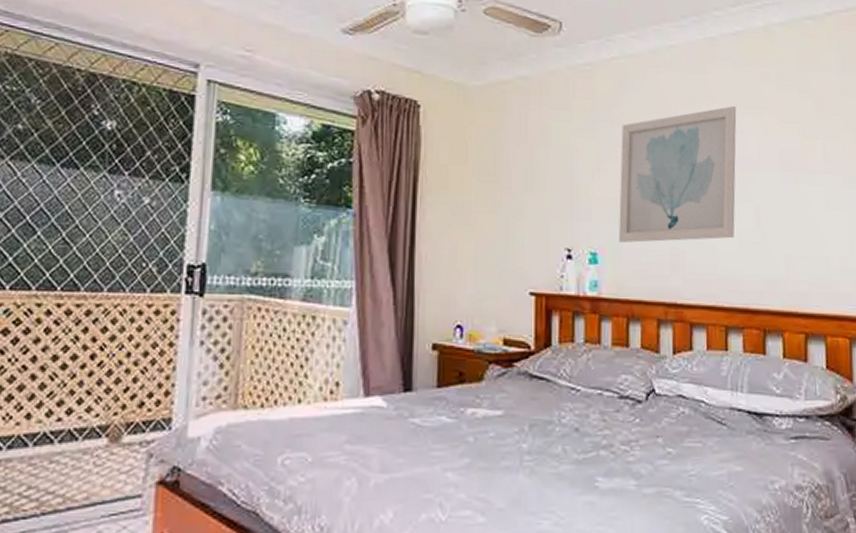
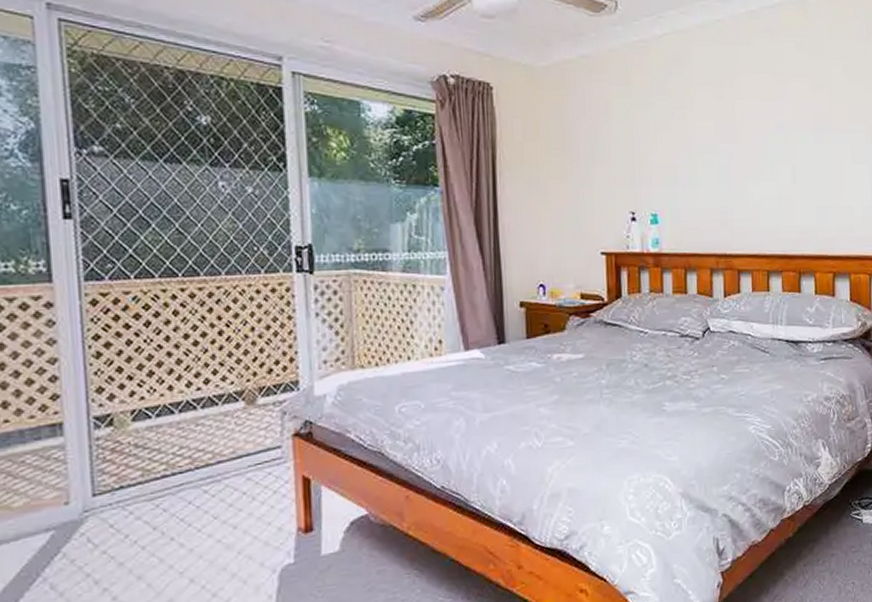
wall art: present [619,106,737,243] -> none [674,75,775,203]

